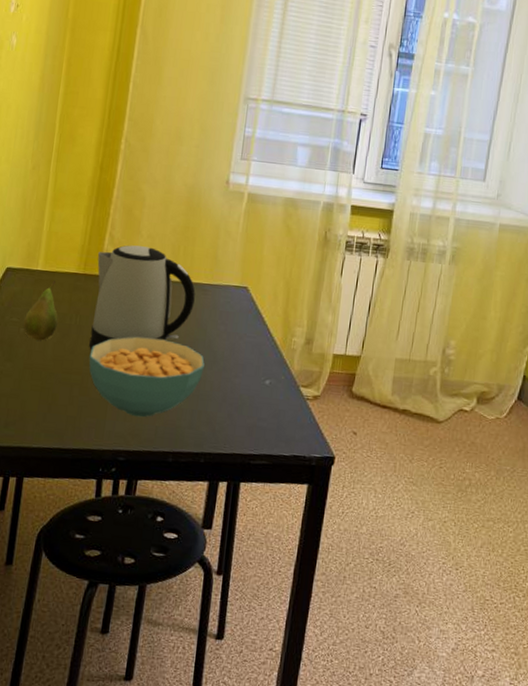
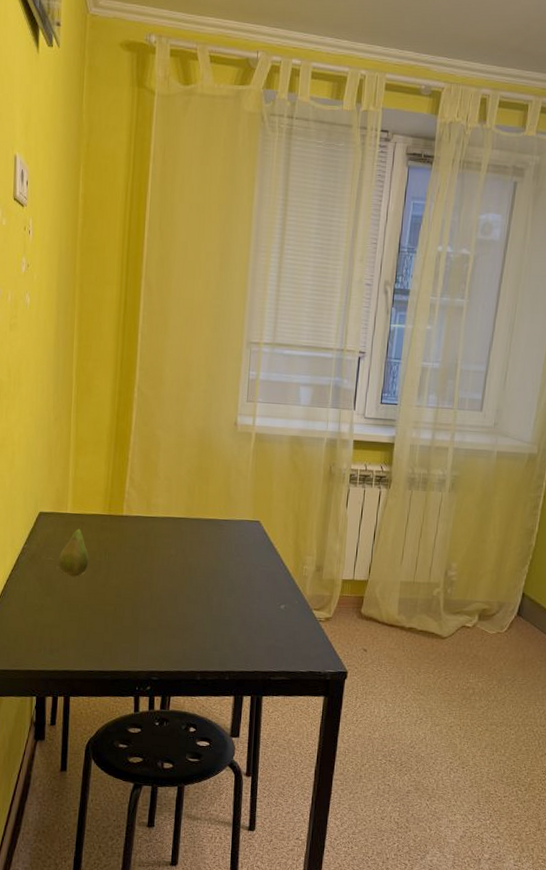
kettle: present [89,245,196,350] -> none [119,487,212,584]
cereal bowl: present [89,336,205,418] -> none [119,570,224,642]

